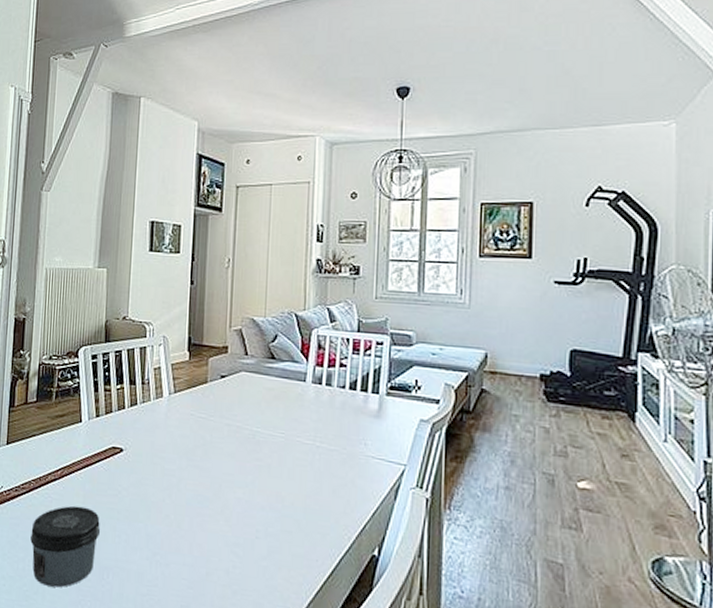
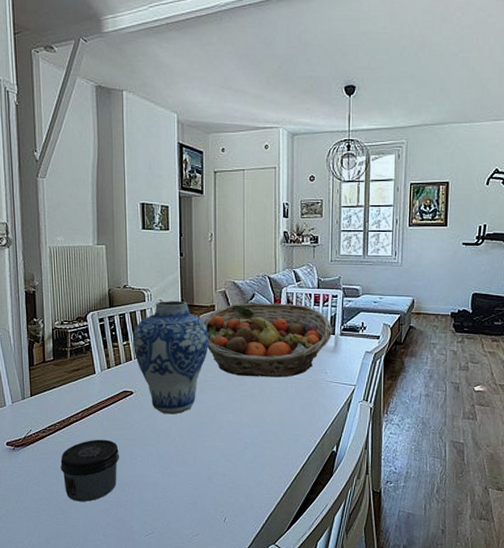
vase: none [128,338,218,483] -> present [133,301,209,415]
fruit basket: none [213,346,376,446] -> present [204,303,333,378]

